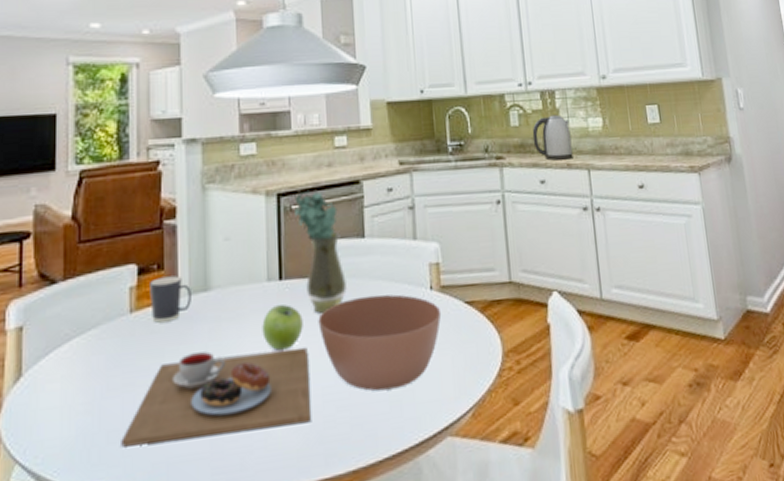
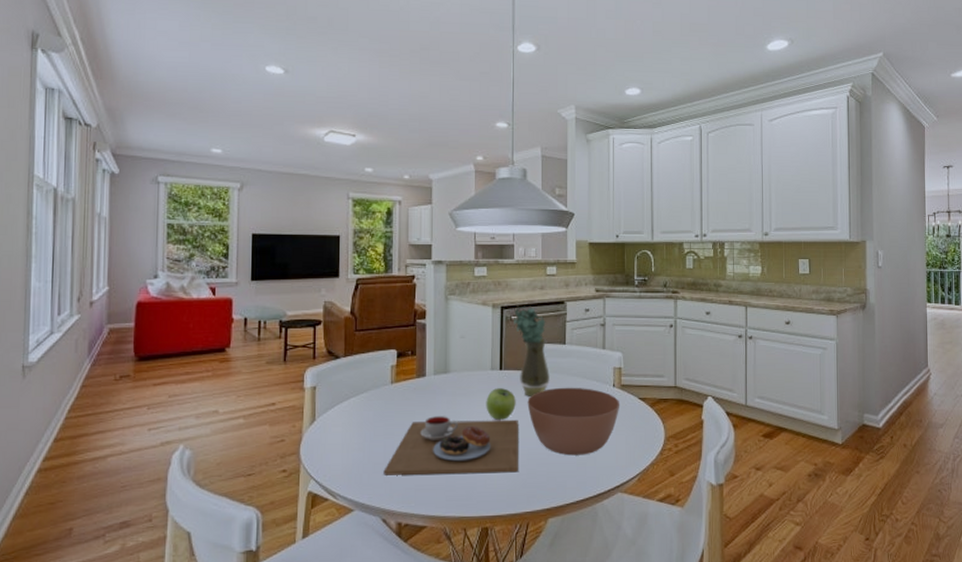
mug: present [150,275,191,323] -> none [405,360,435,392]
kettle: present [532,114,573,161] -> none [703,261,734,297]

